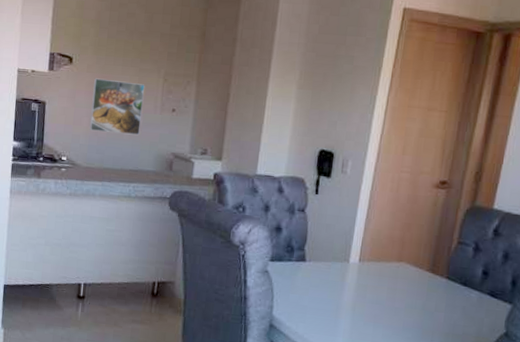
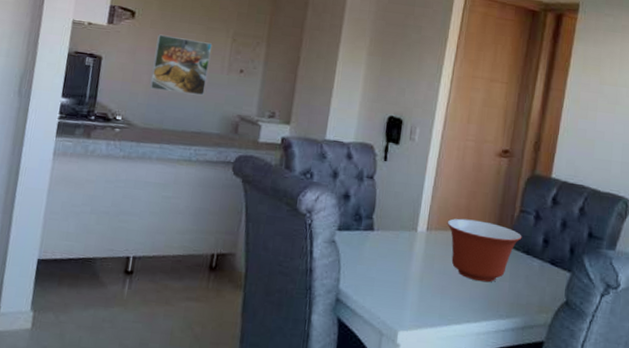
mixing bowl: none [380,250,460,313] -> present [447,218,522,283]

